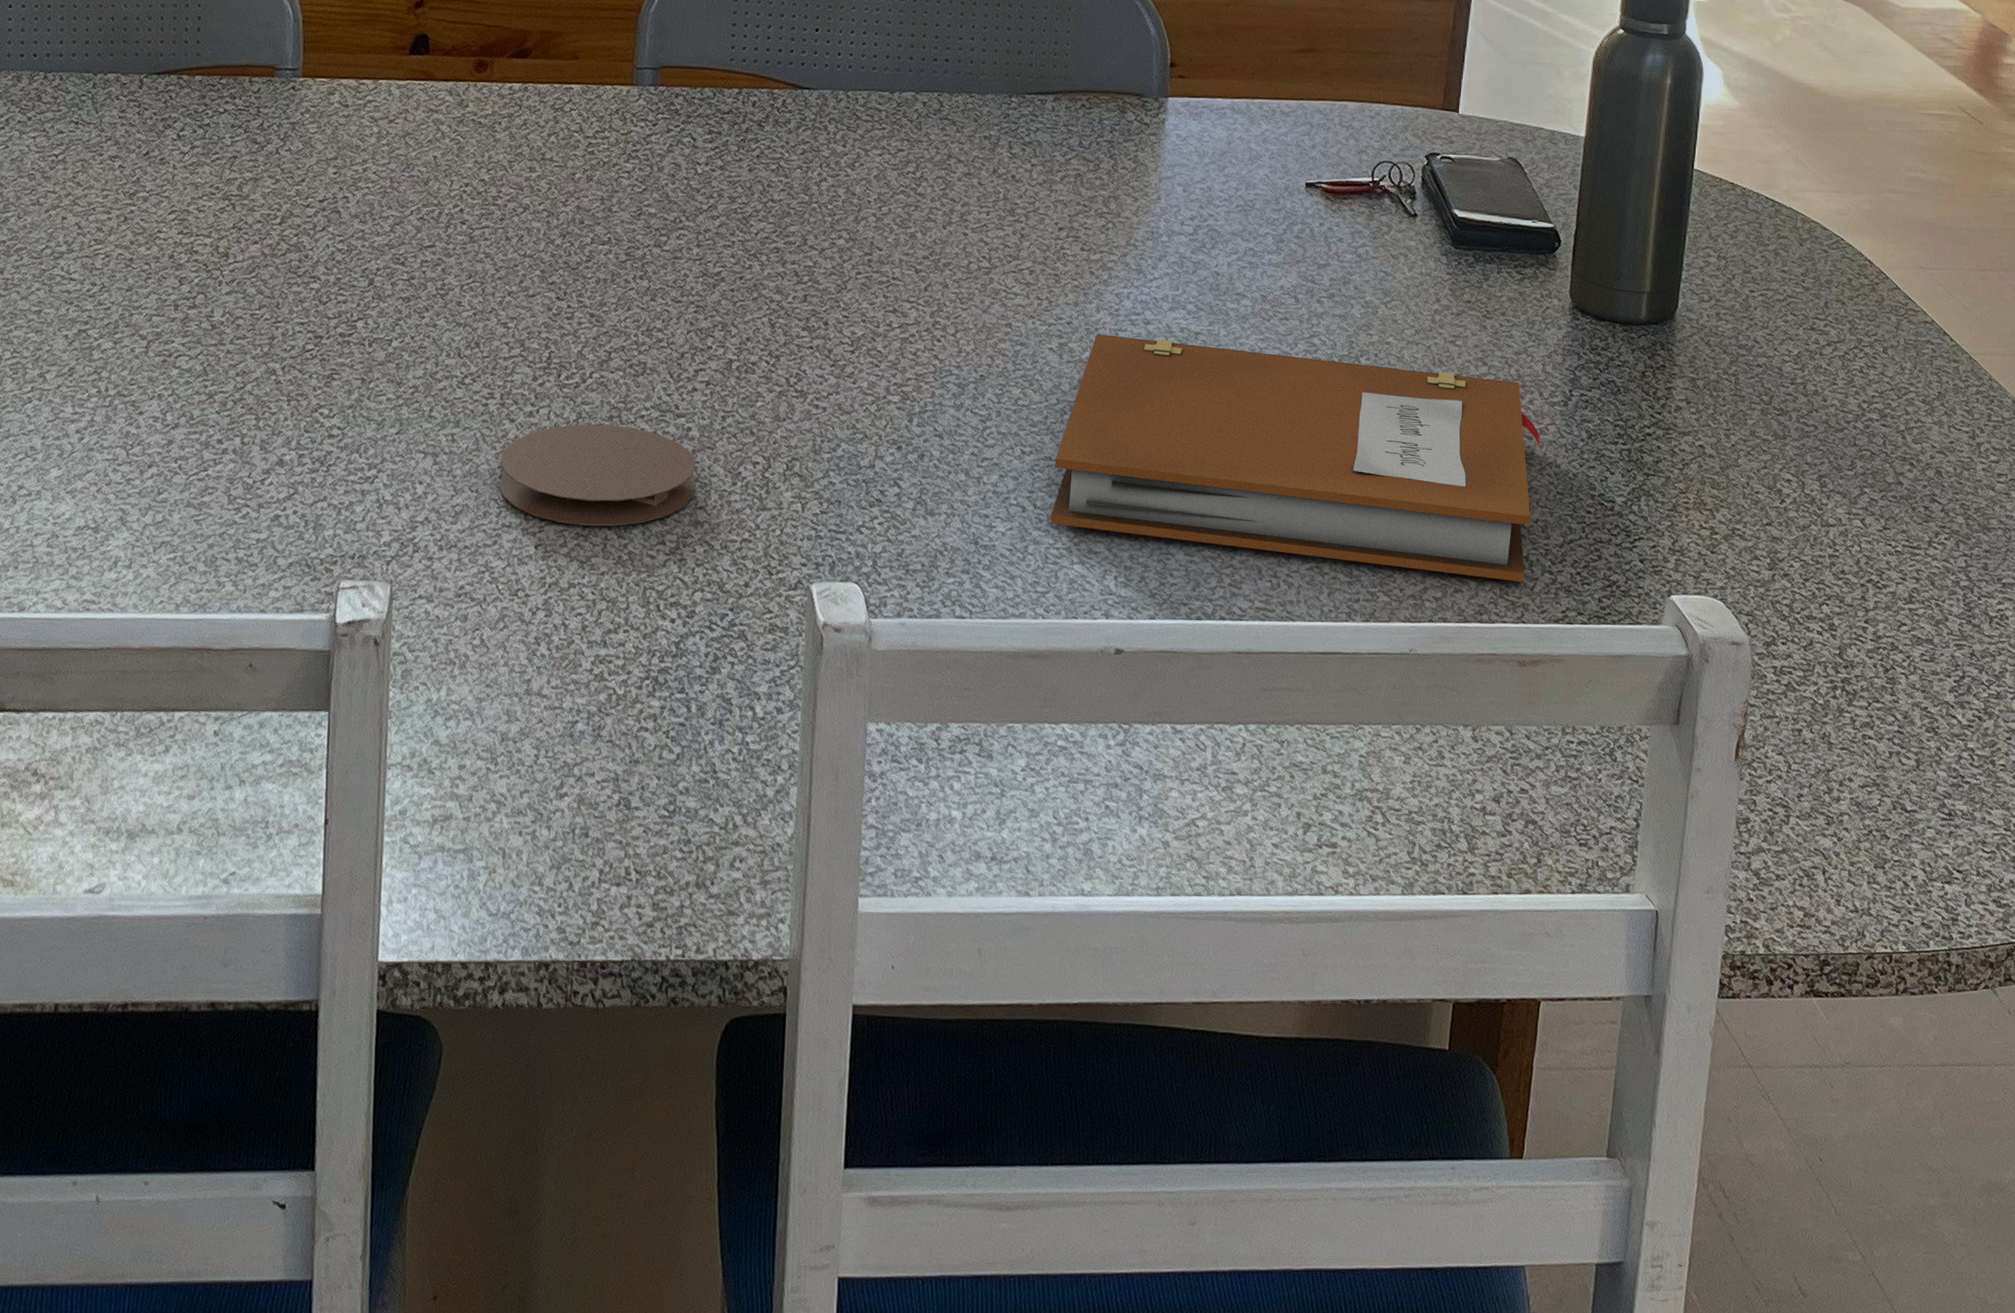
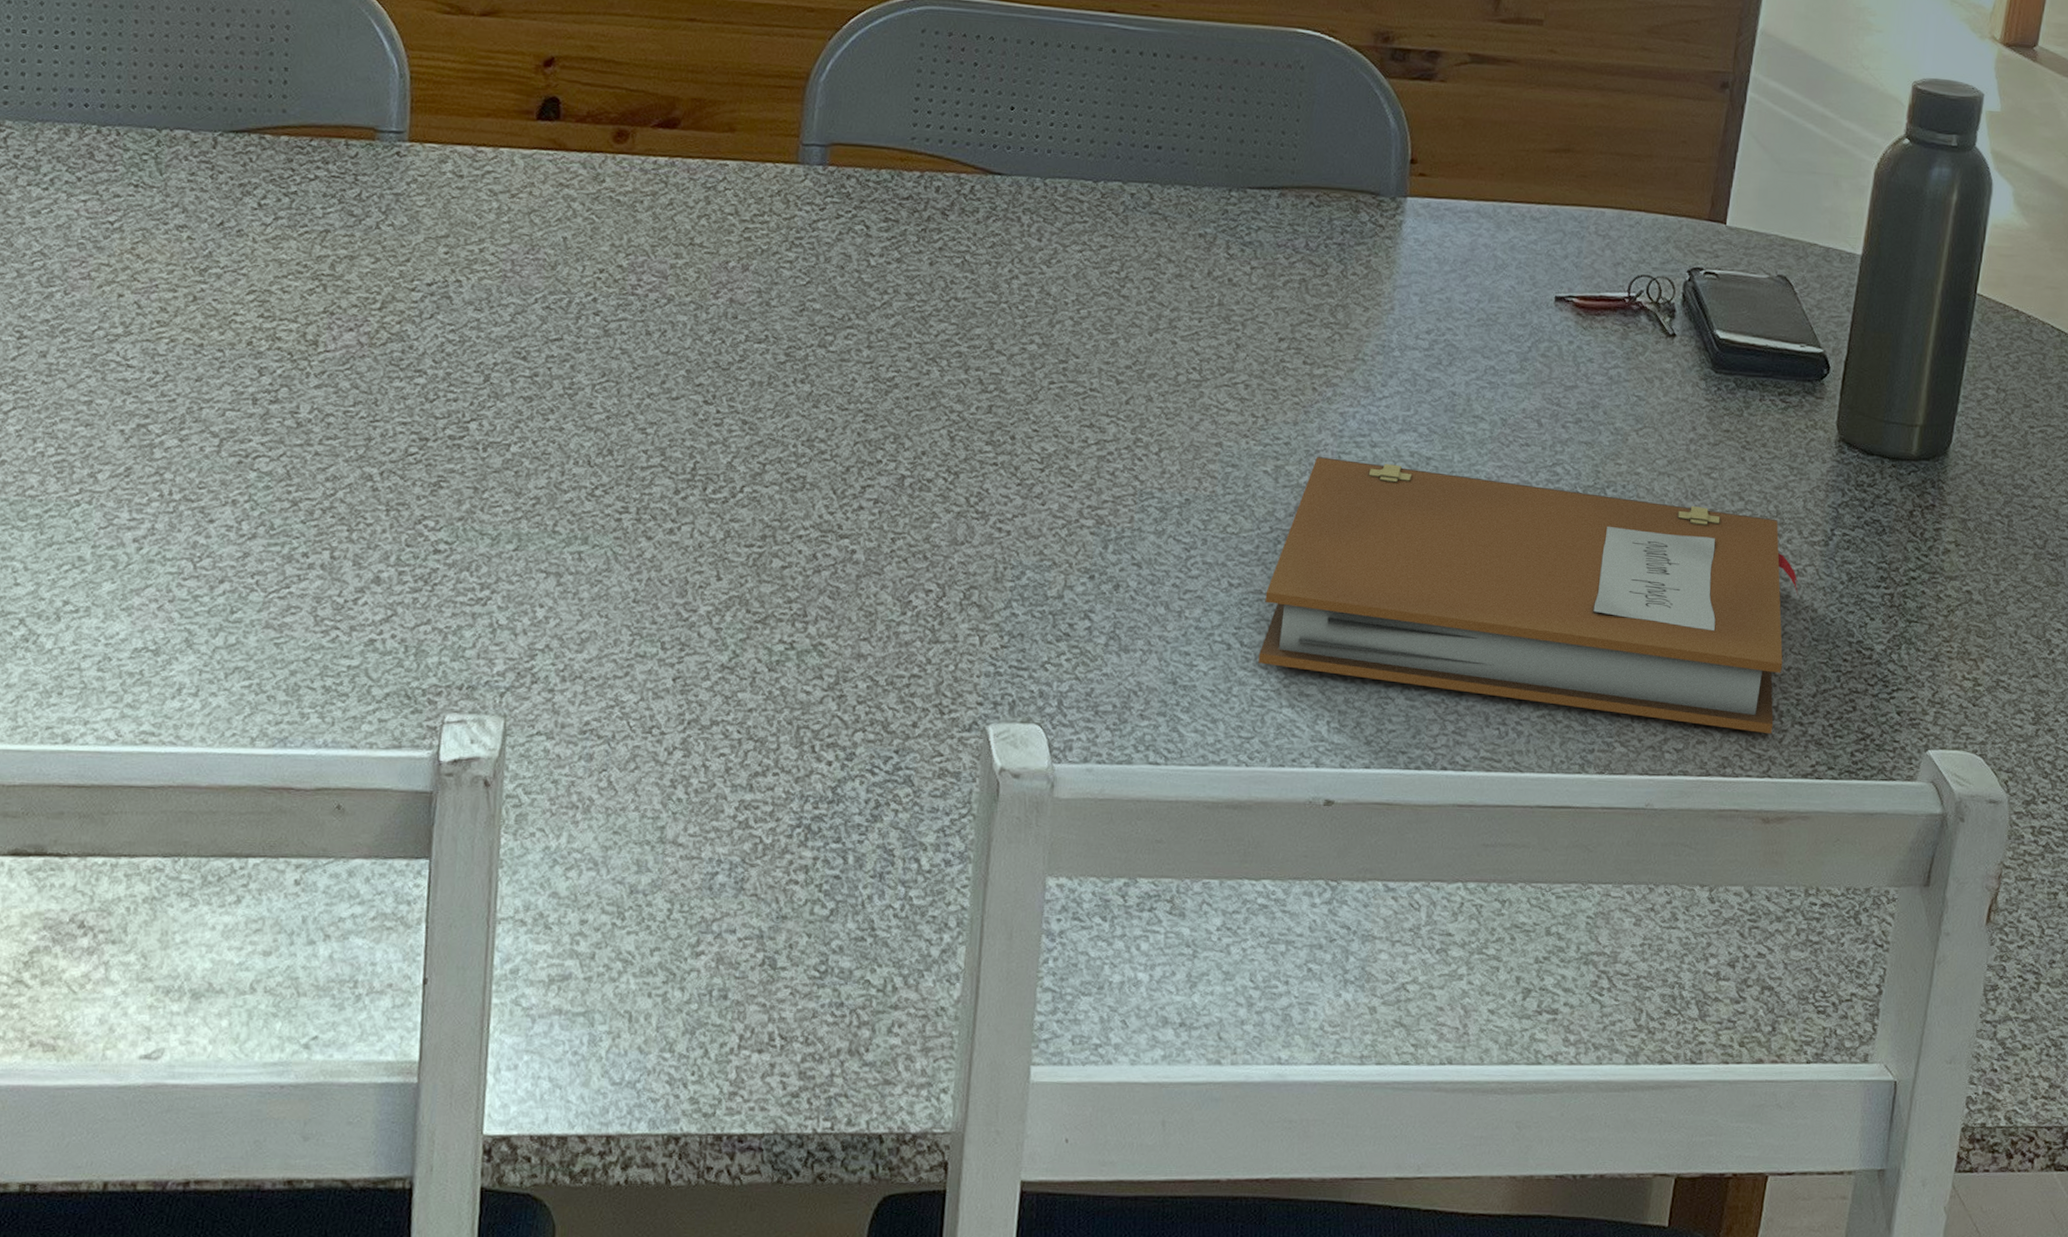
coaster: present [498,424,696,527] -> none [632,543,861,659]

